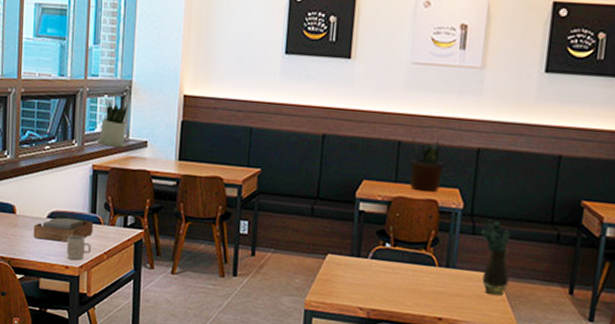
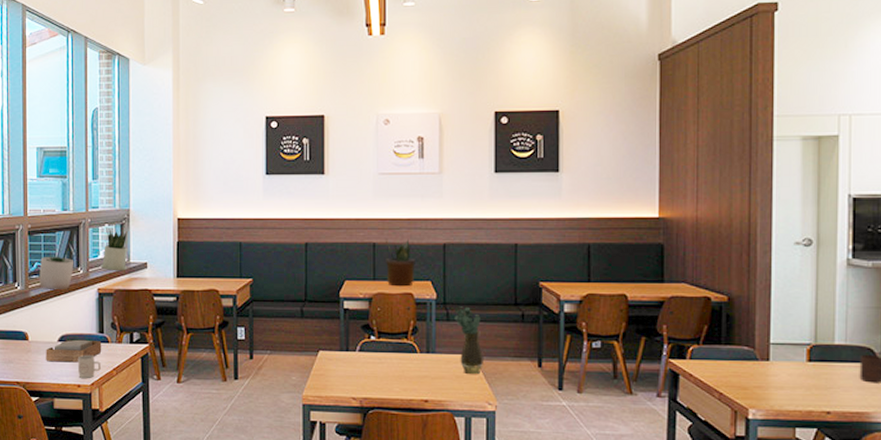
planter: none [30,125,69,163] -> present [39,256,74,289]

